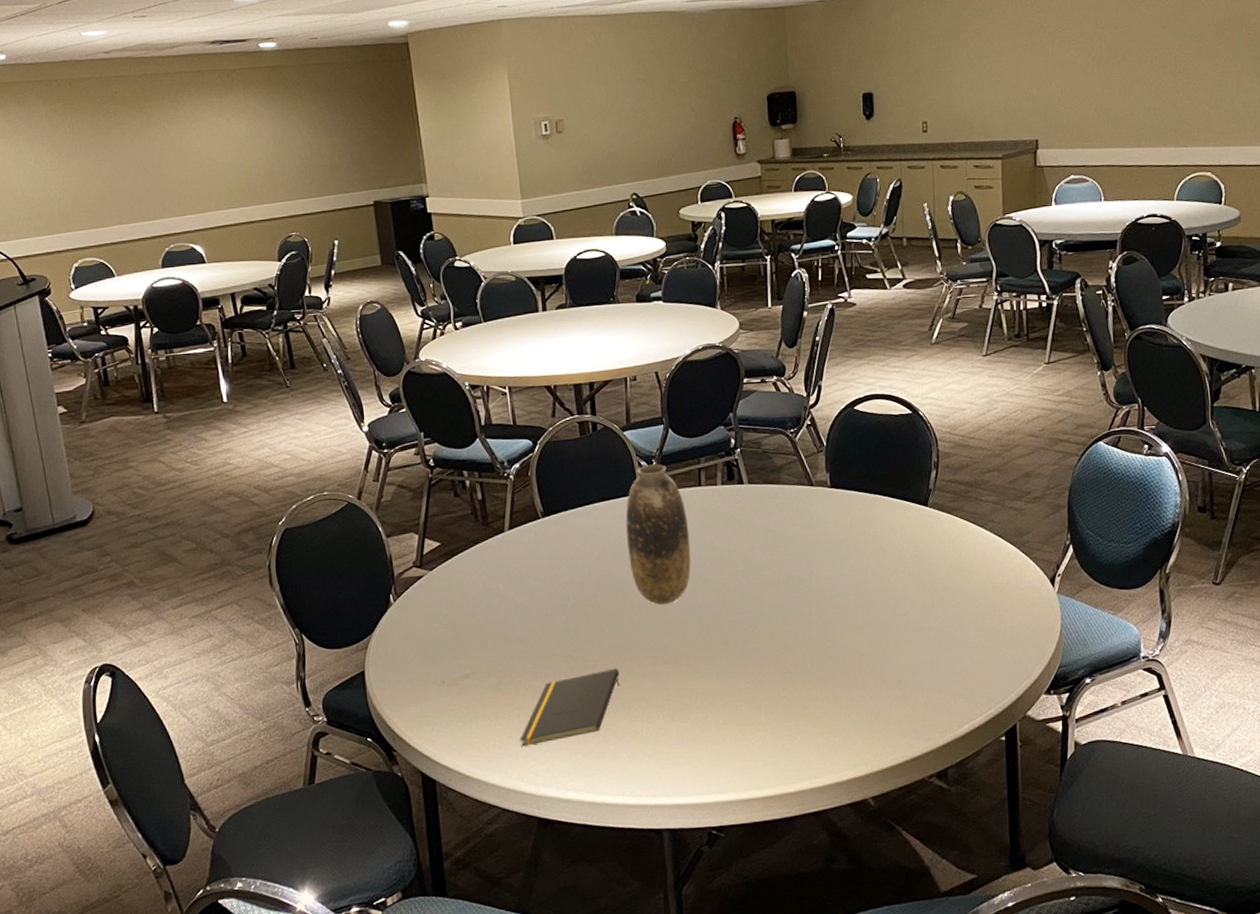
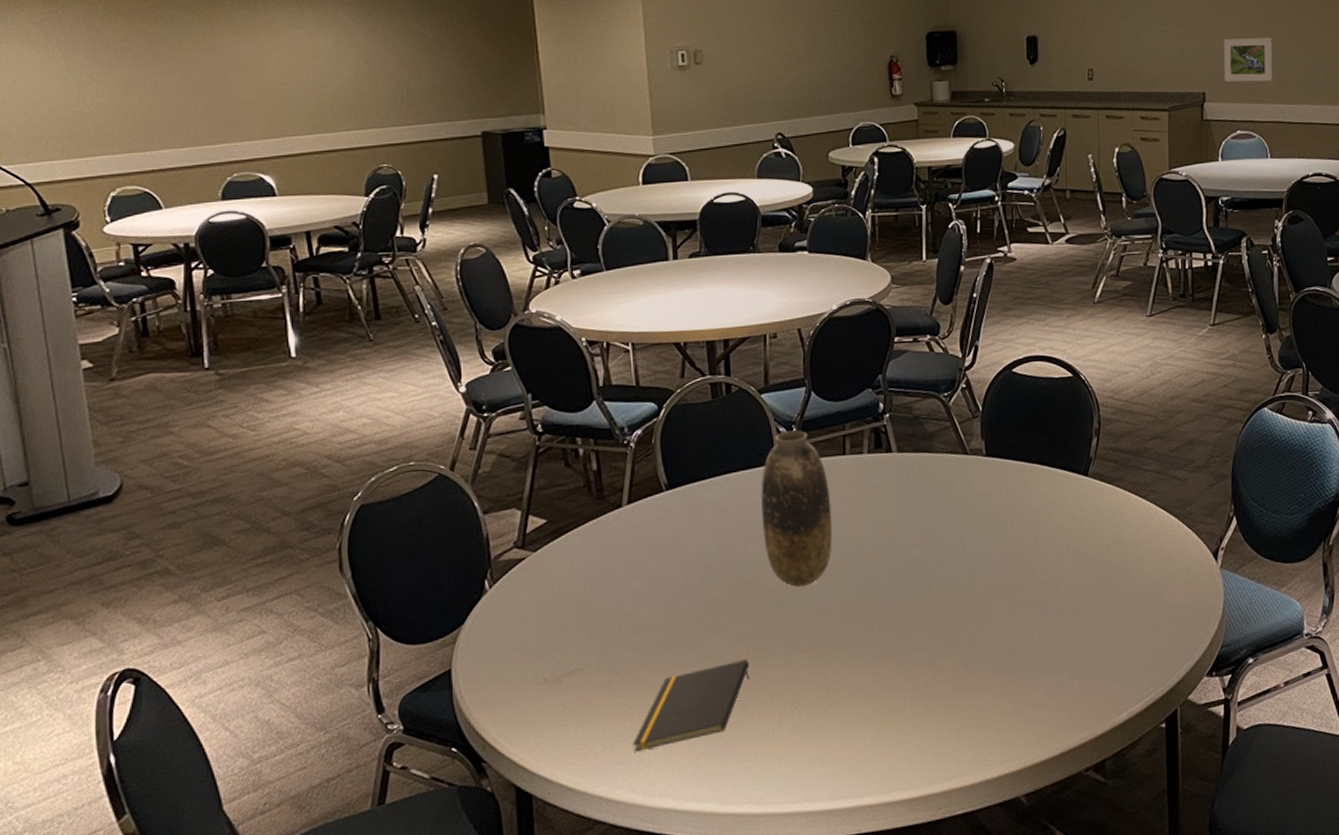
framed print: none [1056,83,1106,128] -> present [1223,37,1273,82]

